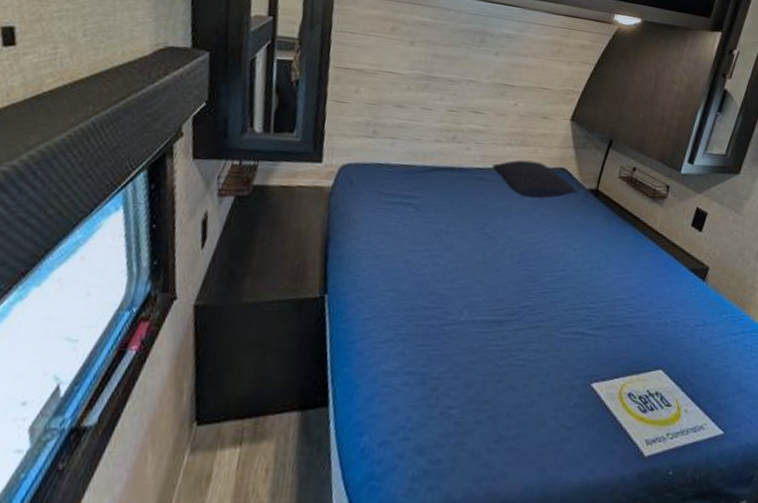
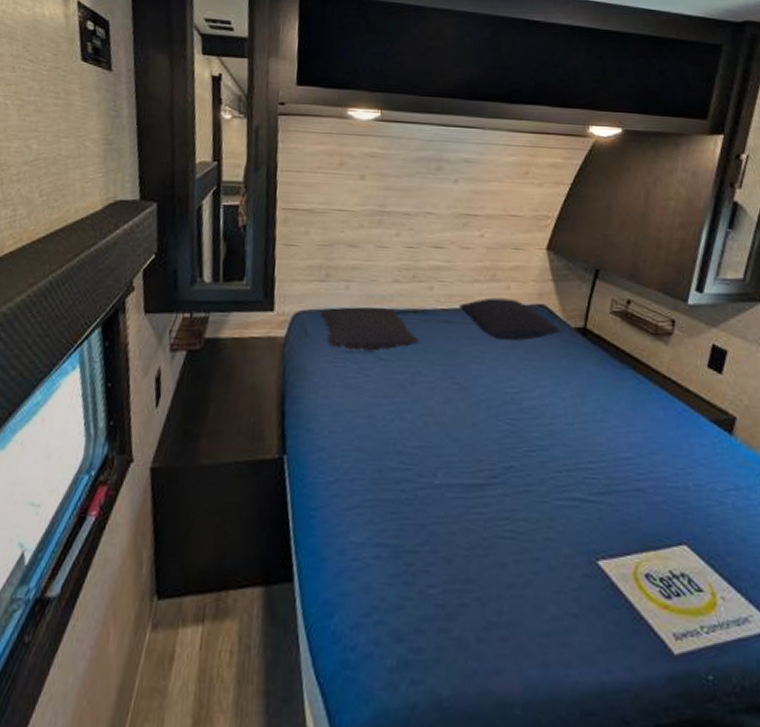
pillow: none [366,162,455,203] -> present [320,306,420,352]

